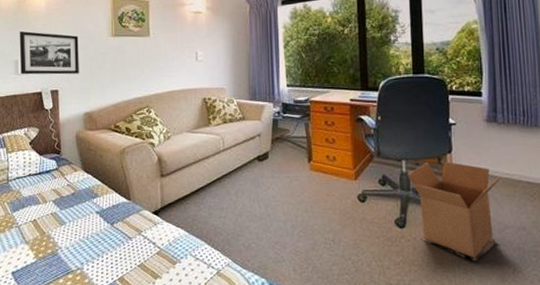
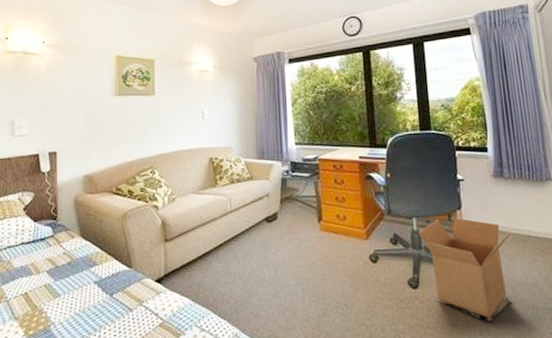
picture frame: present [19,30,79,75] -> none [16,90,80,136]

